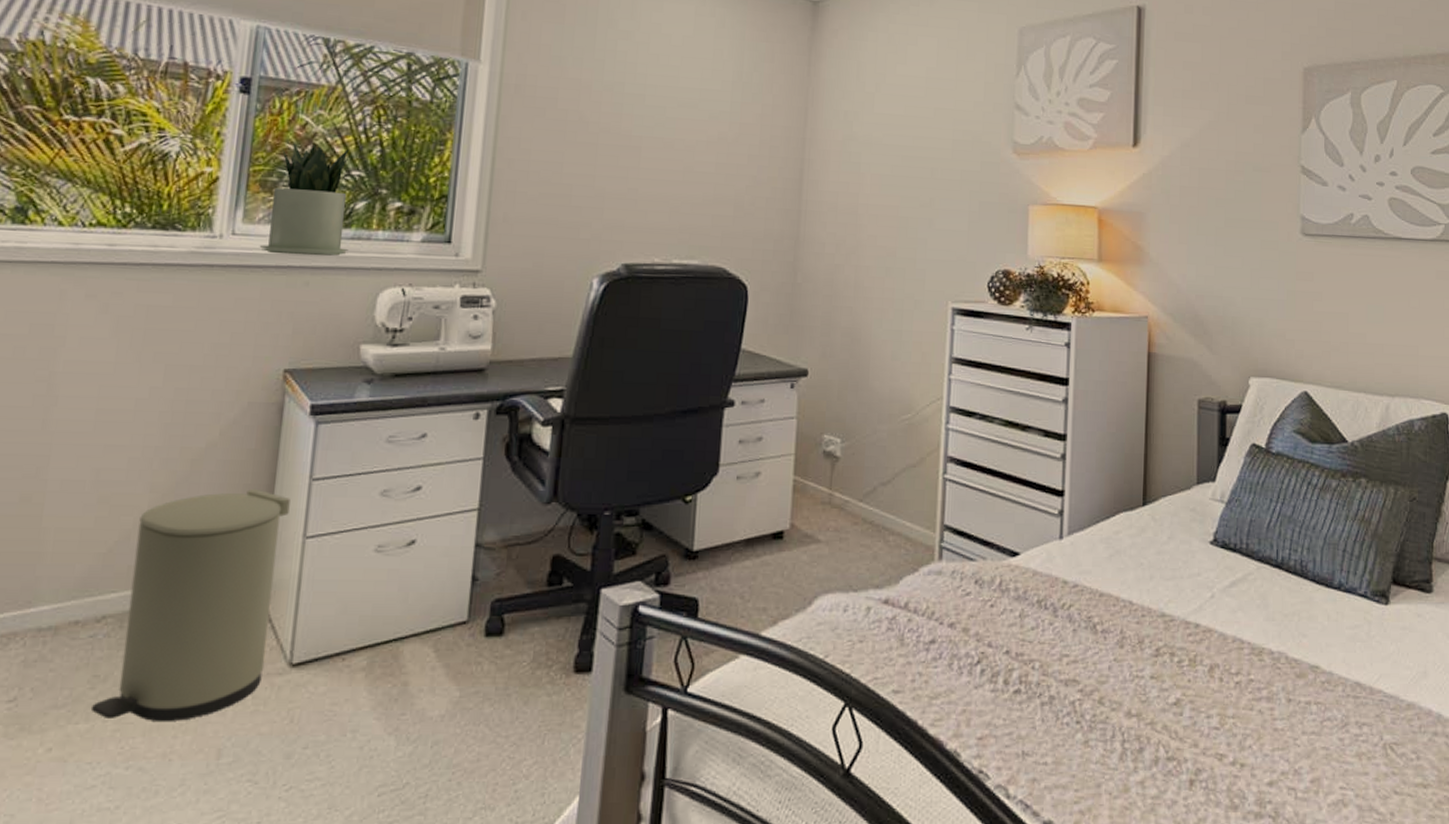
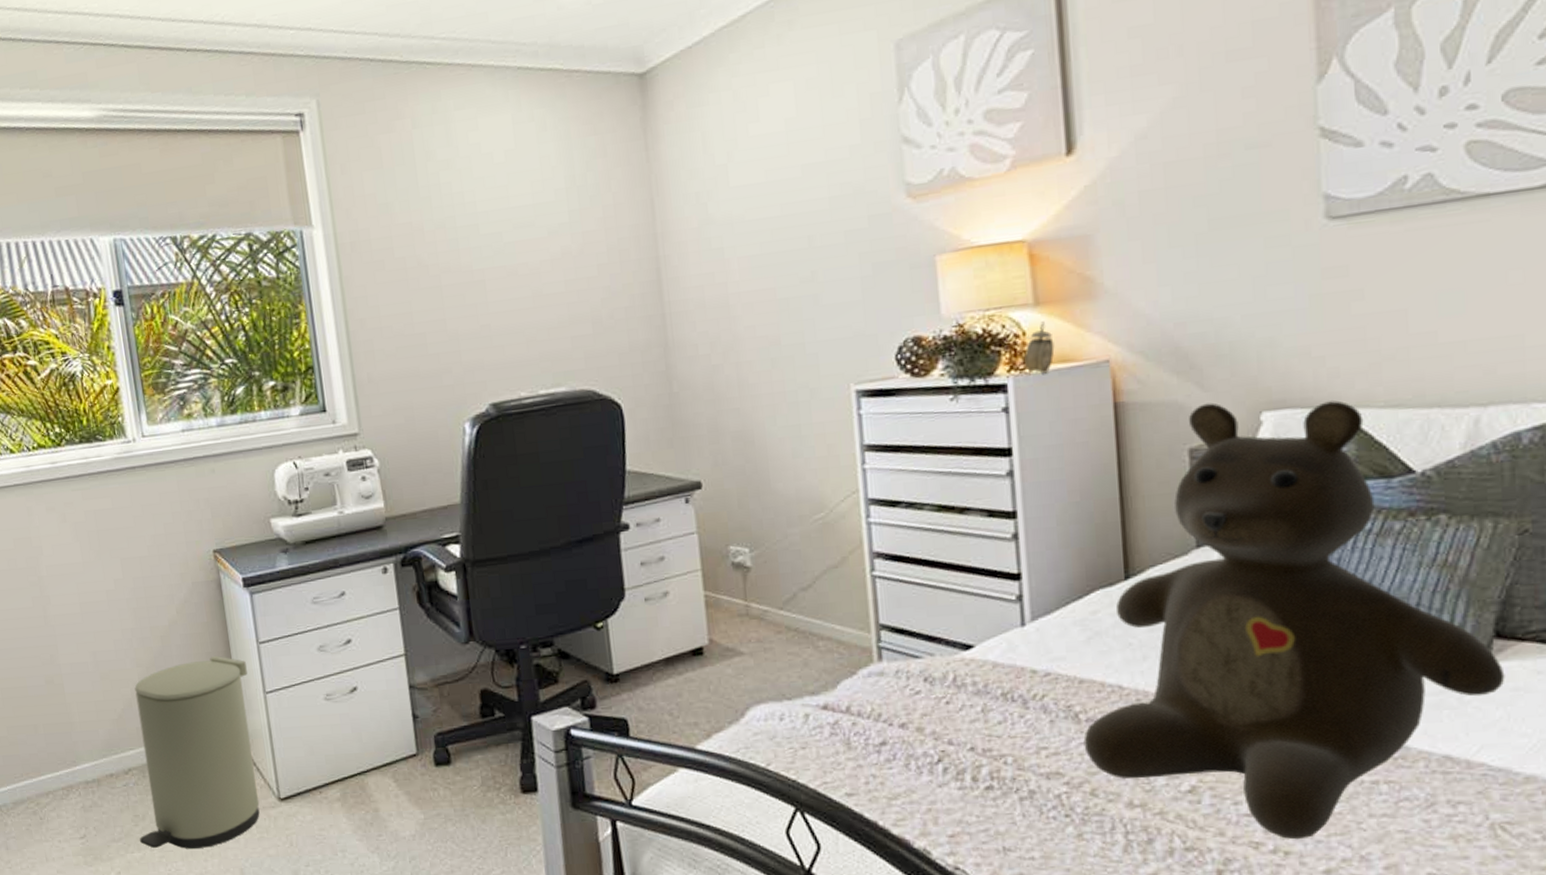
planter: present [259,143,349,257] -> none [163,338,240,449]
alarm clock: none [1086,275,1110,319] -> present [1024,321,1055,376]
teddy bear: none [1097,364,1398,753] -> present [1083,400,1505,840]

